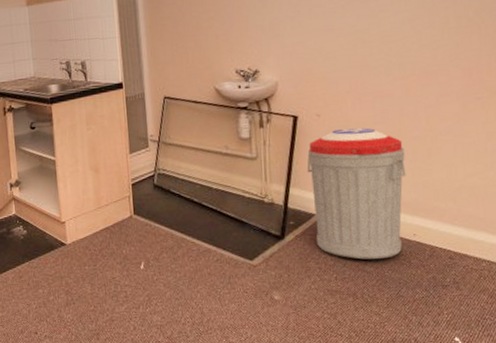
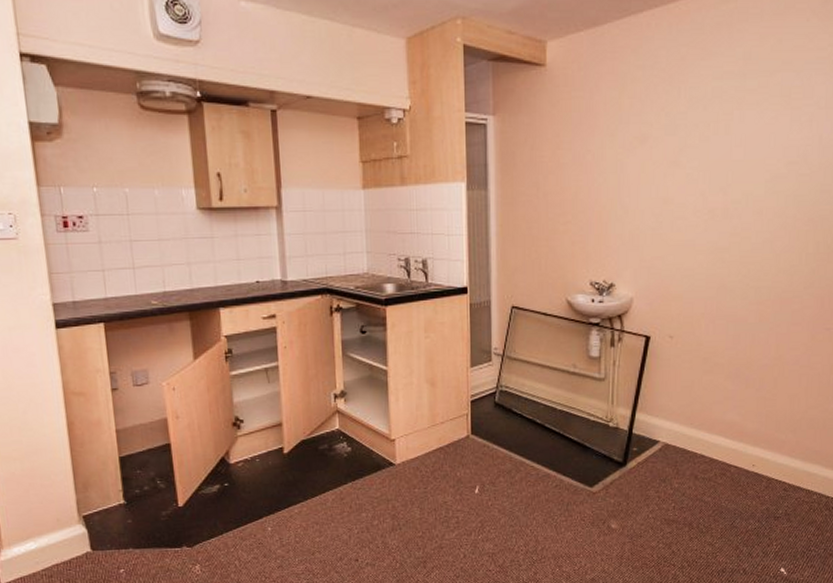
trash can: present [307,128,406,260] -> none [655,352,752,489]

